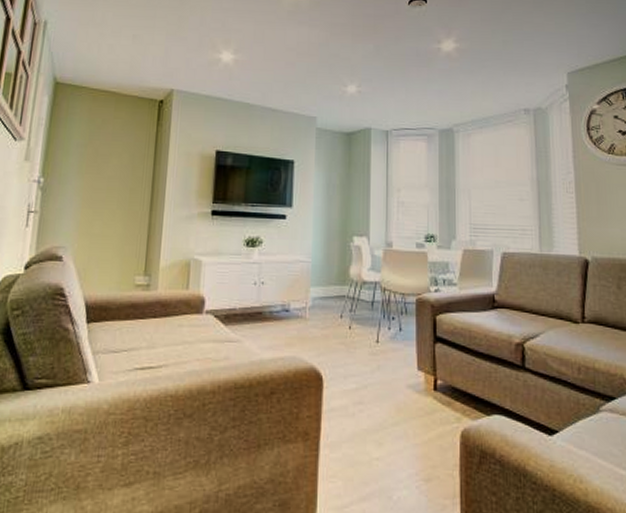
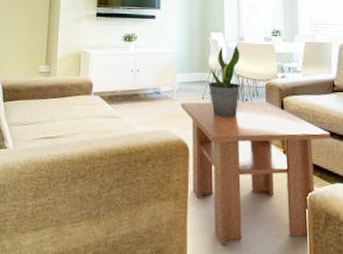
coffee table: none [314,319,488,494] -> present [180,101,331,246]
potted plant: none [348,252,387,340] -> present [208,45,240,118]

